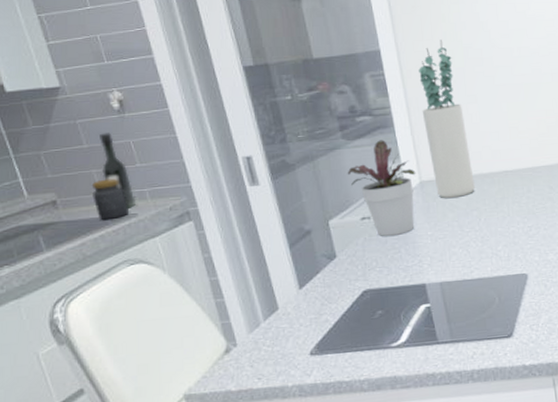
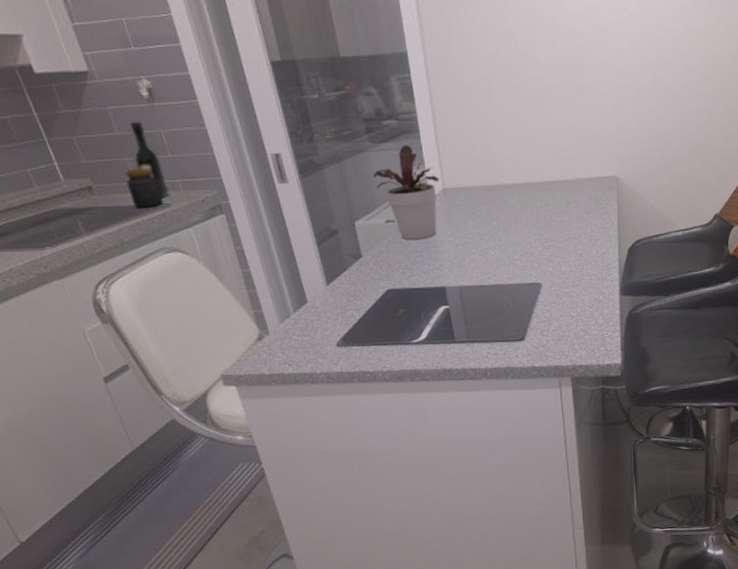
vase: present [419,40,475,199] -> none [445,45,496,207]

